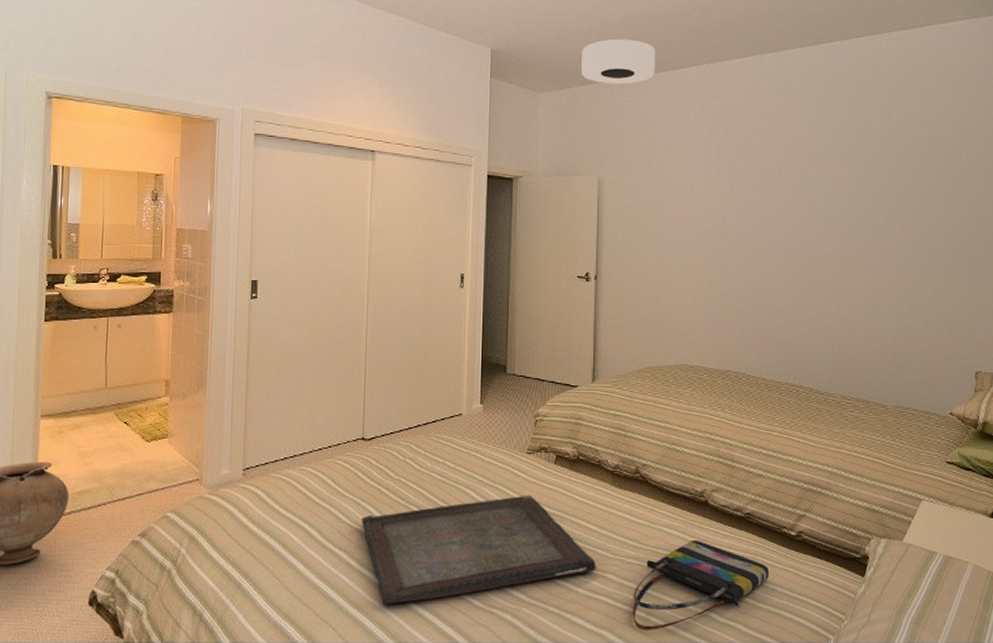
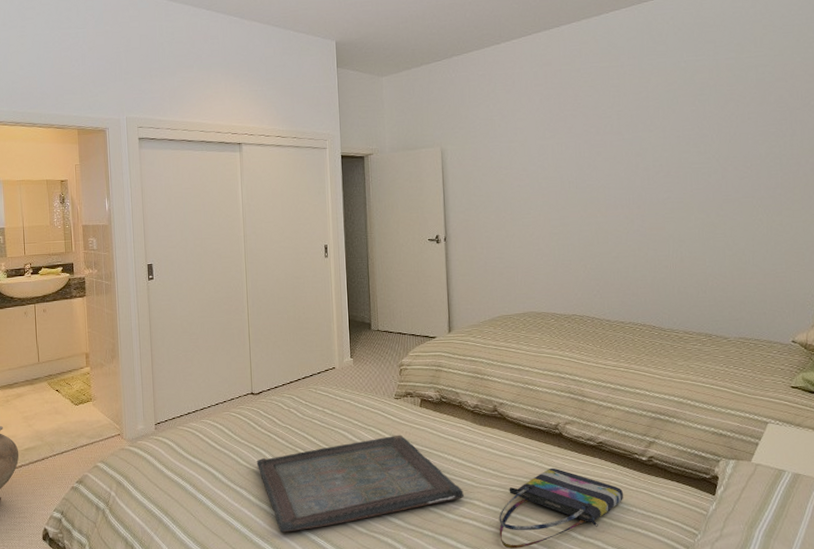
ceiling light: present [581,39,655,84] -> none [418,18,487,62]

